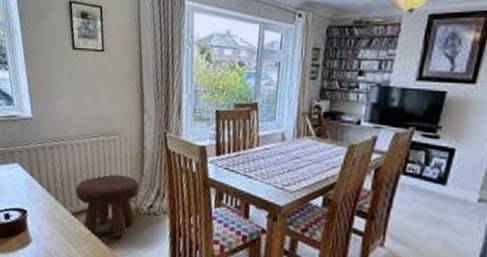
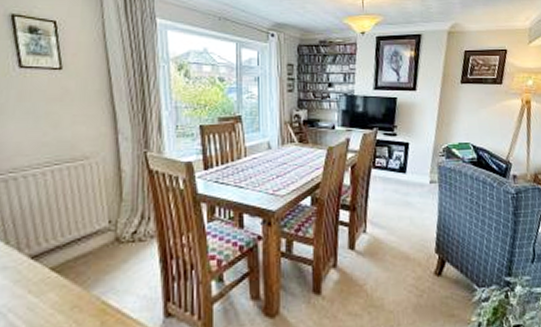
footstool: present [75,174,139,237] -> none [33,202,118,280]

